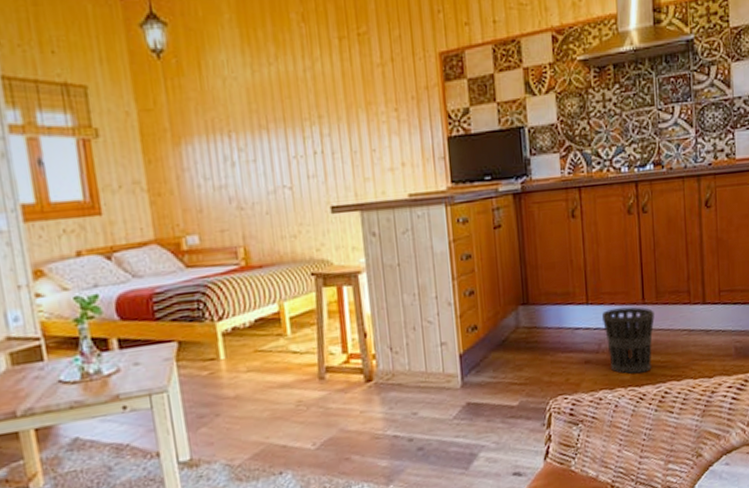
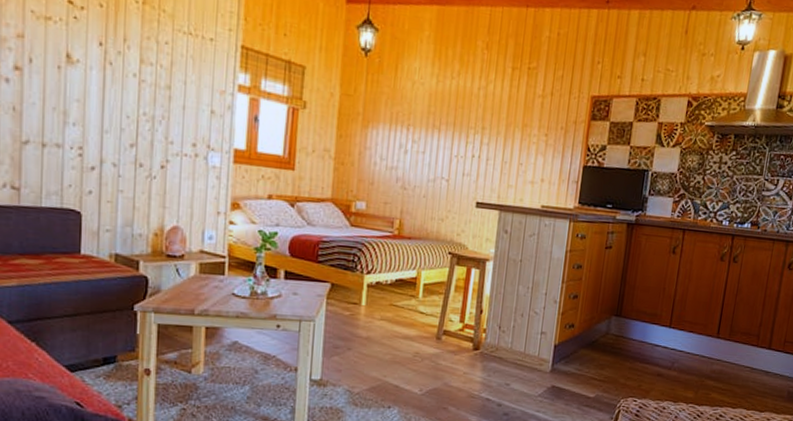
wastebasket: present [602,307,655,374] -> none [678,336,725,395]

